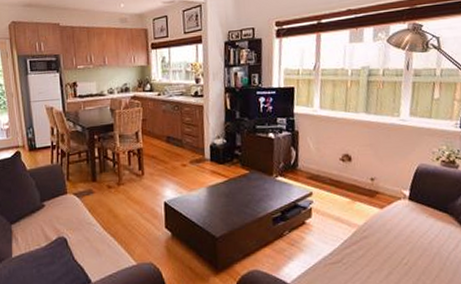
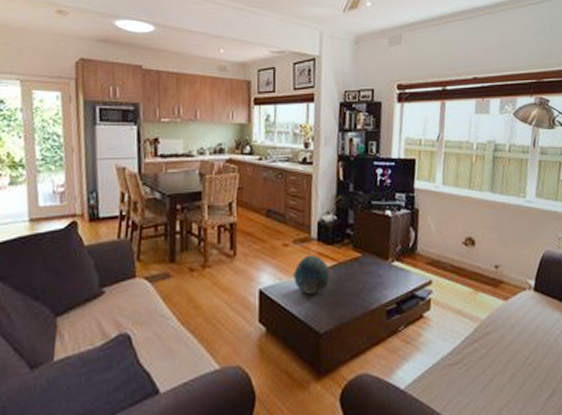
decorative bowl: none [192,172,223,206] -> present [293,254,330,295]

